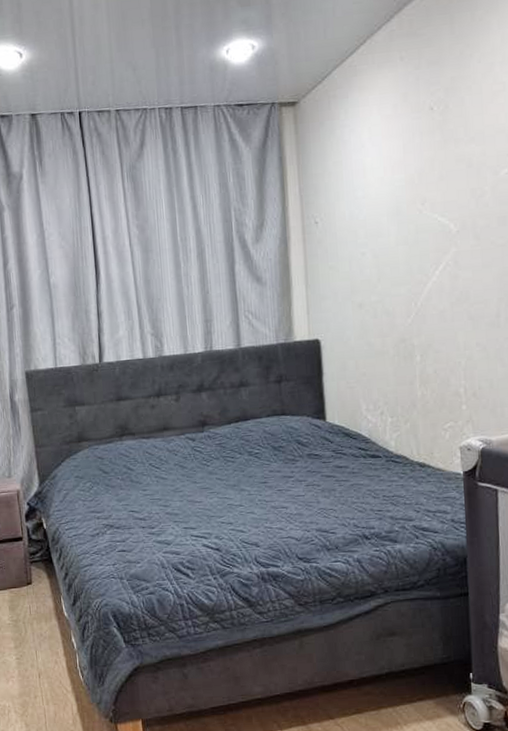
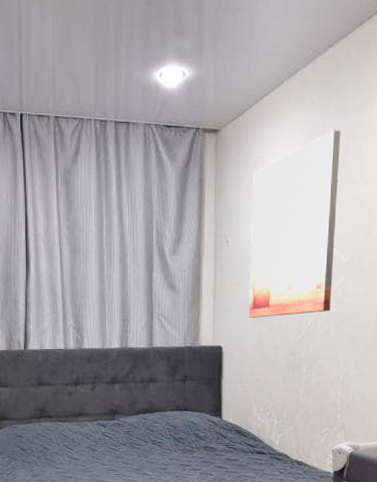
wall art: none [340,85,443,305] -> present [249,130,341,318]

